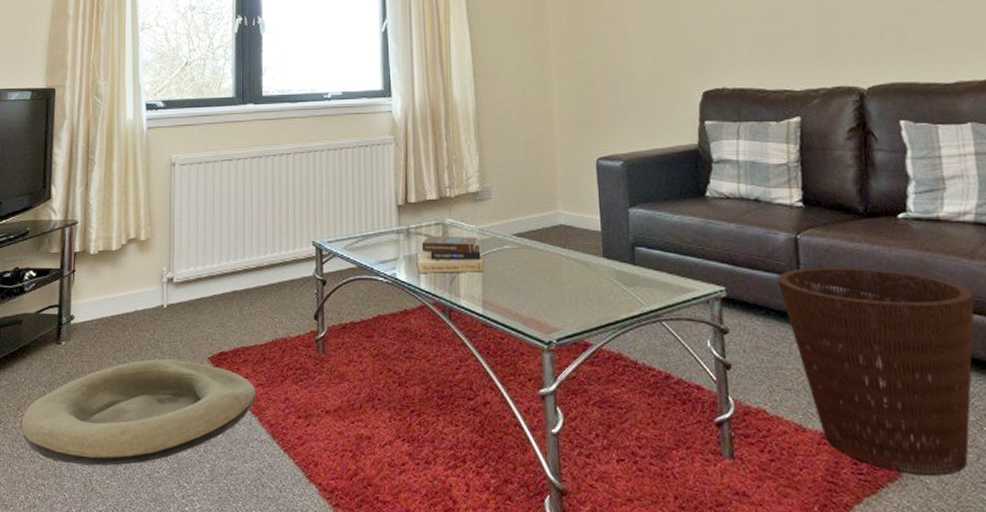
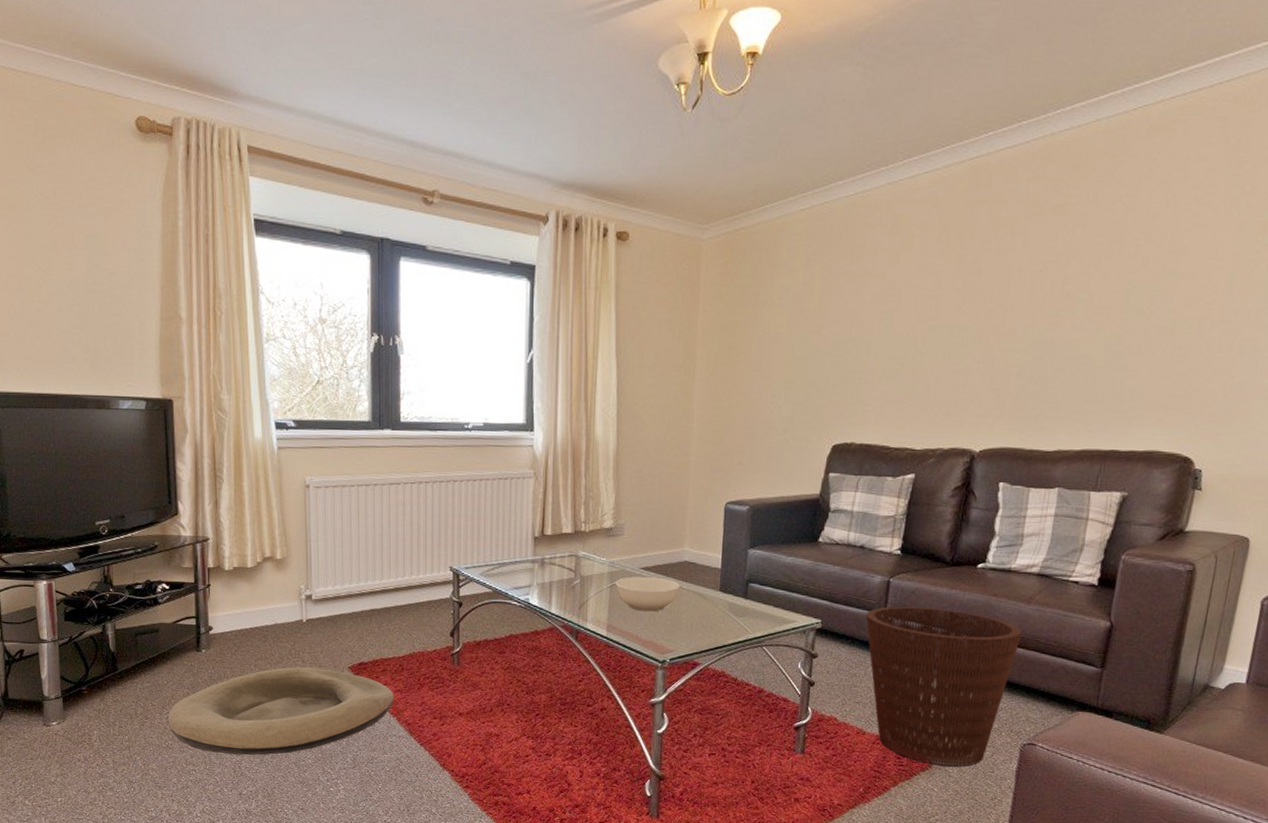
books: present [417,235,483,273] -> none [550,566,611,601]
bowl: none [487,243,559,284] -> present [615,576,681,612]

